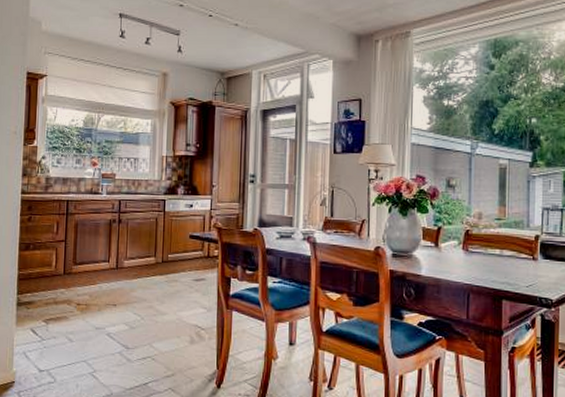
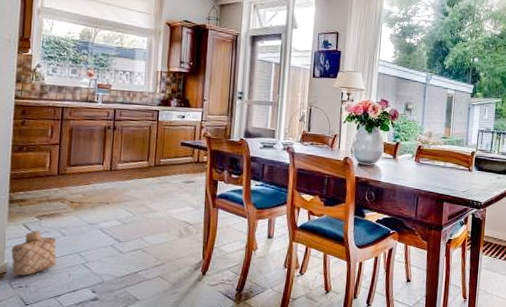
basket: none [19,335,64,386] -> present [11,230,57,276]

